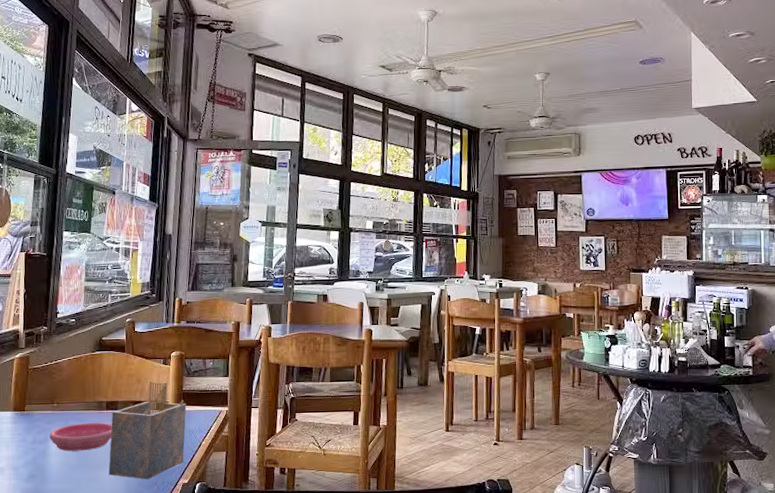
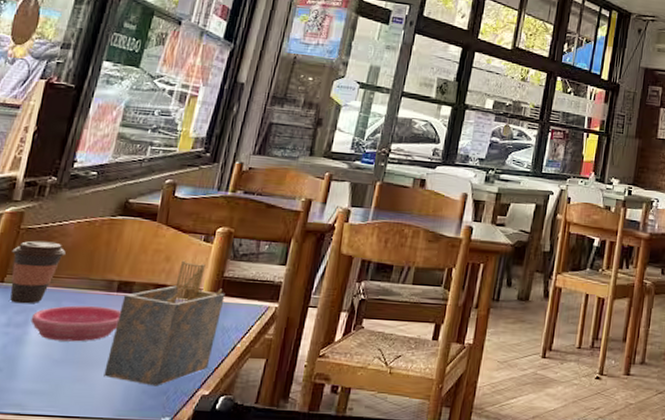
coffee cup: none [26,376,64,426] -> present [10,240,66,304]

